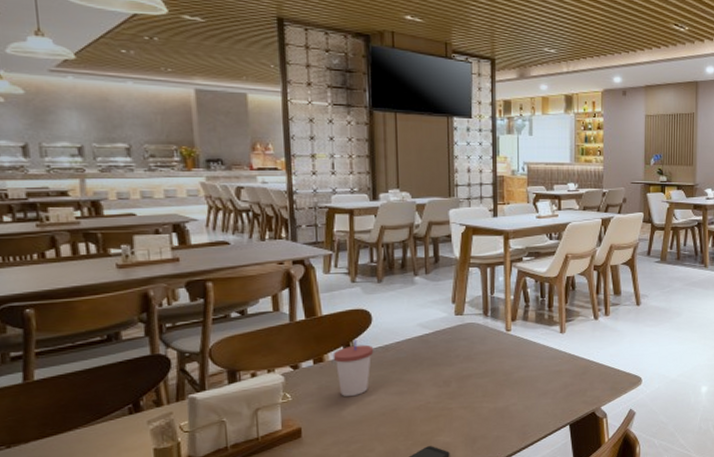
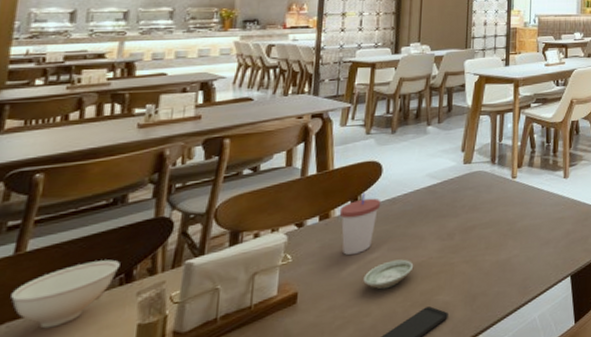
bowl: none [29,391,126,449] -> present [11,259,120,329]
saucer: none [364,402,412,429] -> present [363,259,414,290]

